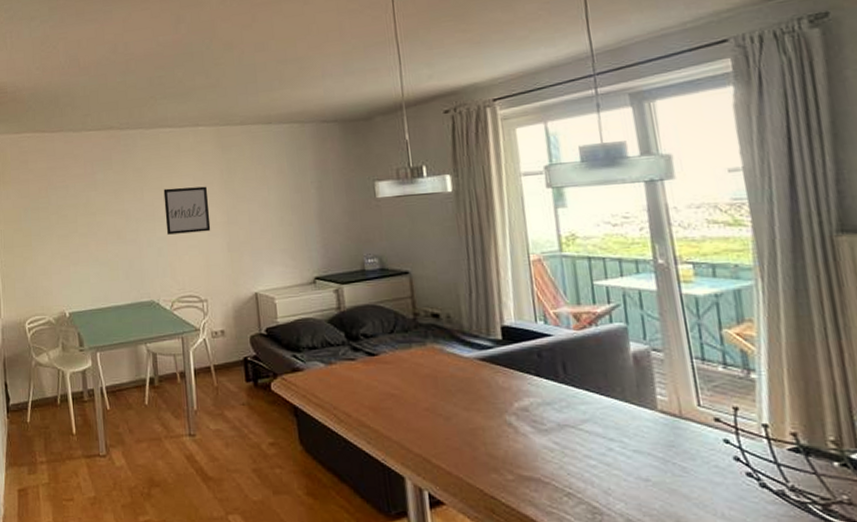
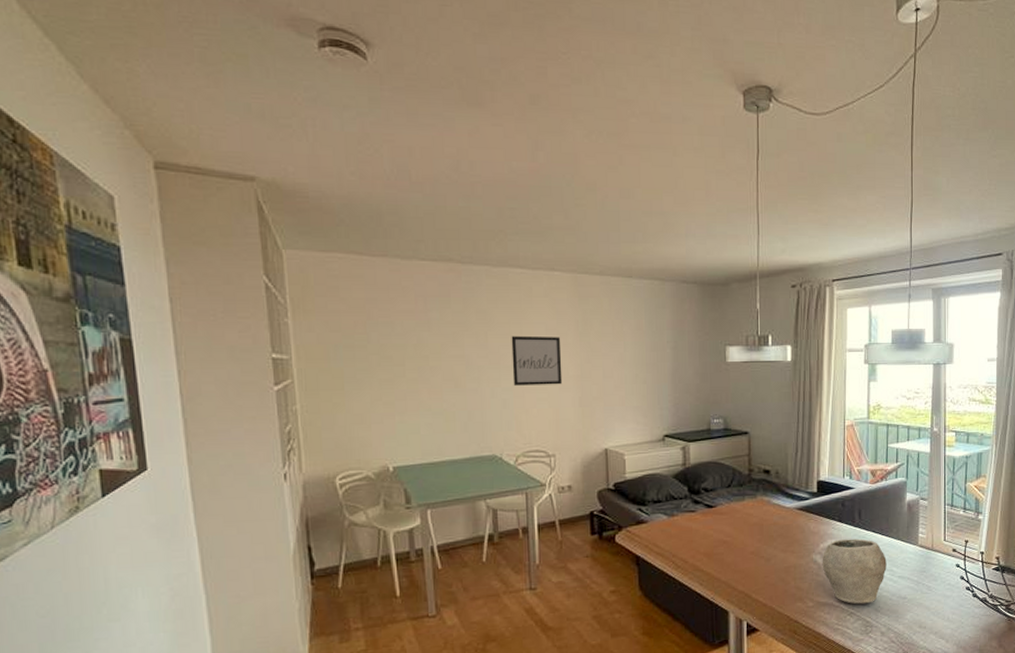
bowl: none [518,398,614,483] -> present [822,538,887,605]

